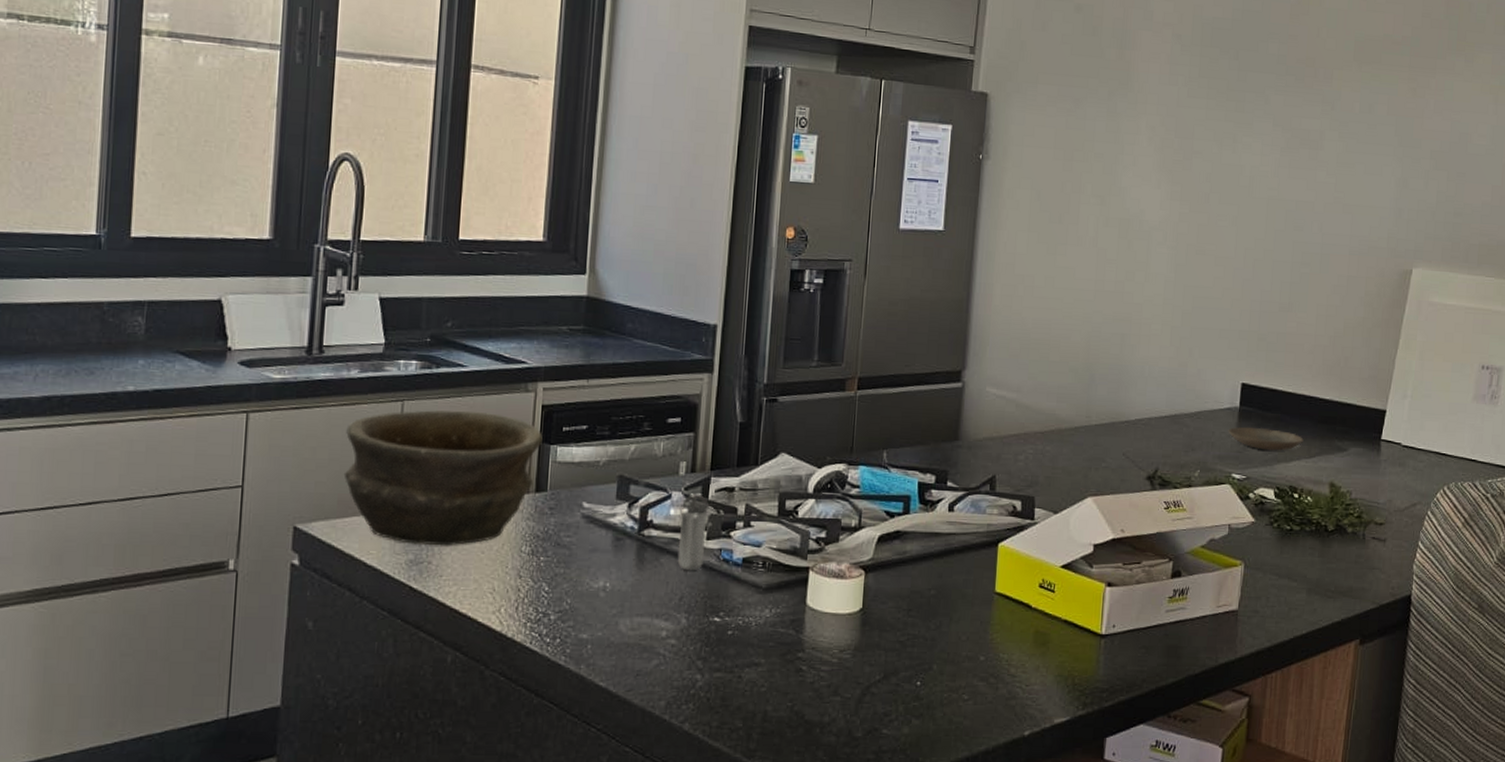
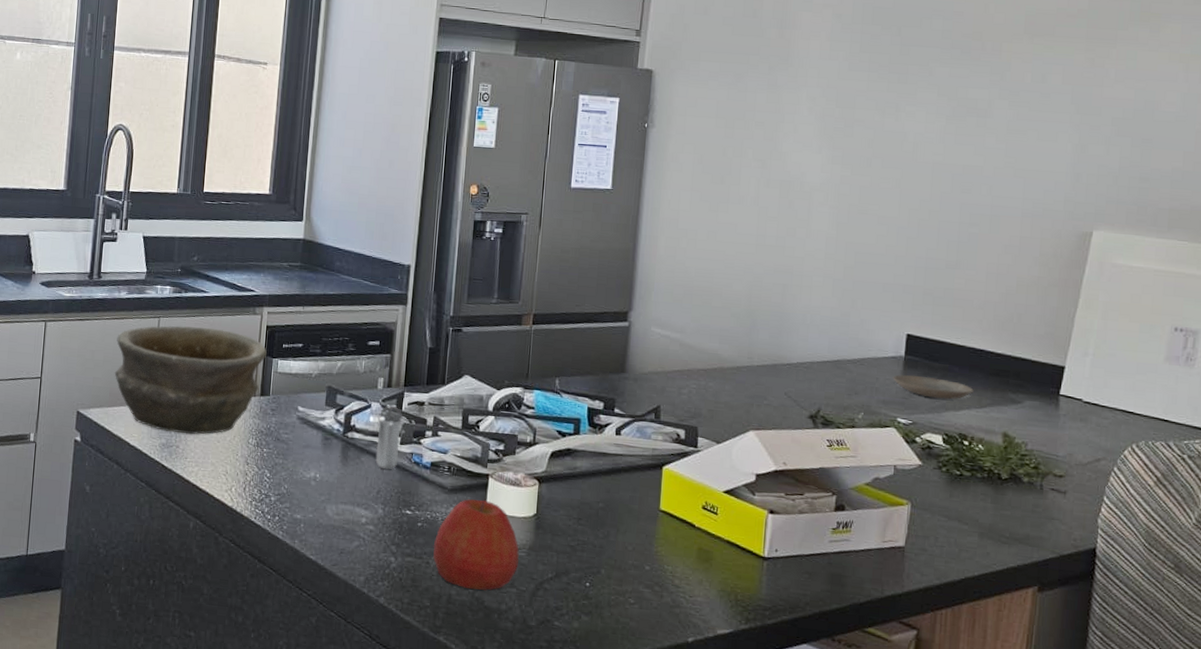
apple: none [746,597,843,702] -> present [433,499,519,591]

